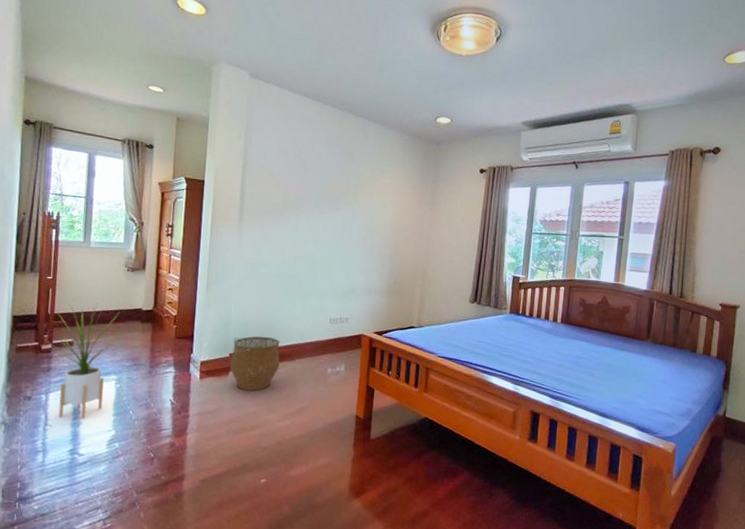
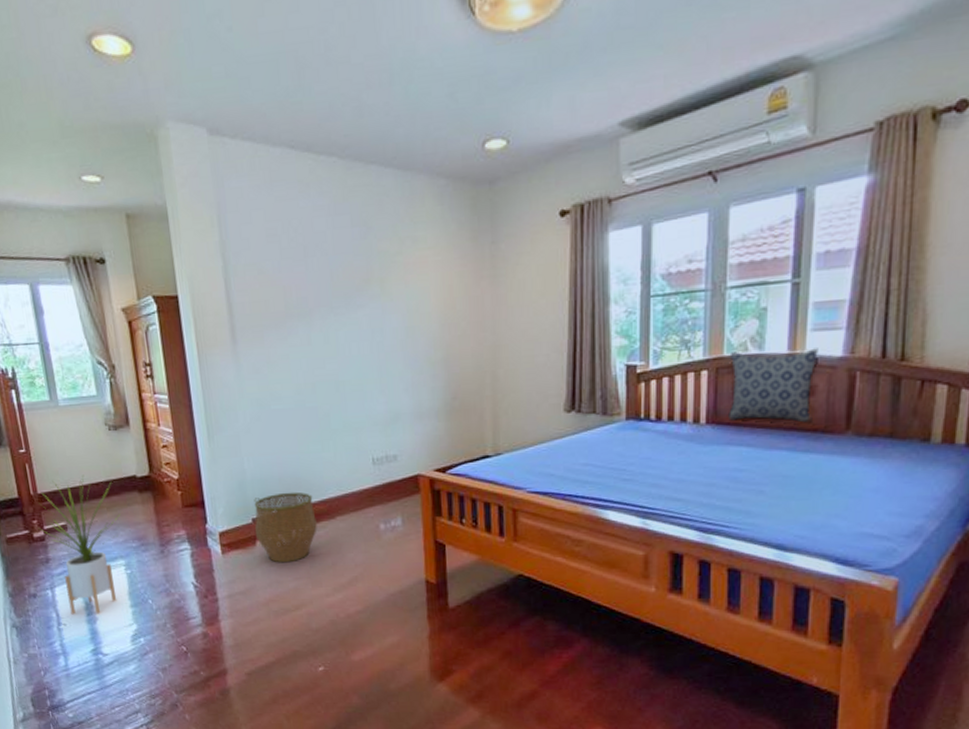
pillow: none [575,277,632,332] -> present [728,348,818,424]

